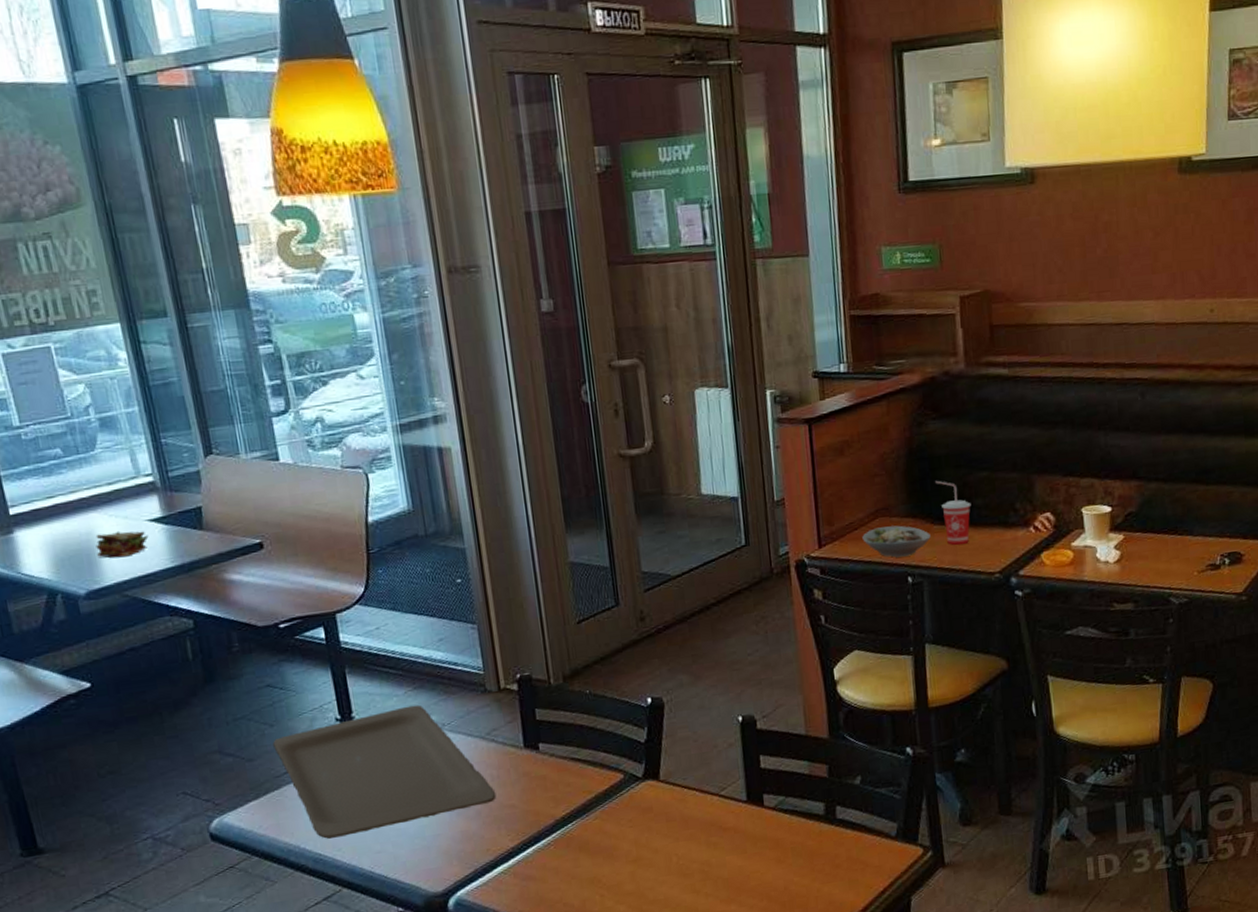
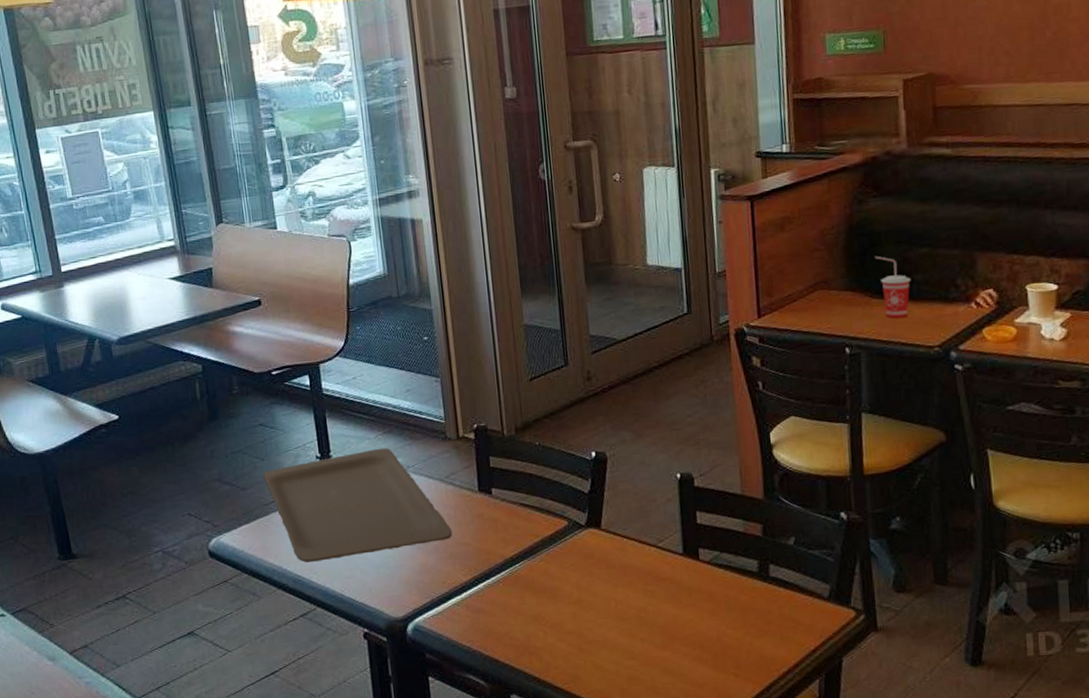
sandwich: present [96,530,149,558] -> none [127,287,169,310]
salad: present [862,525,931,558] -> none [801,298,869,329]

